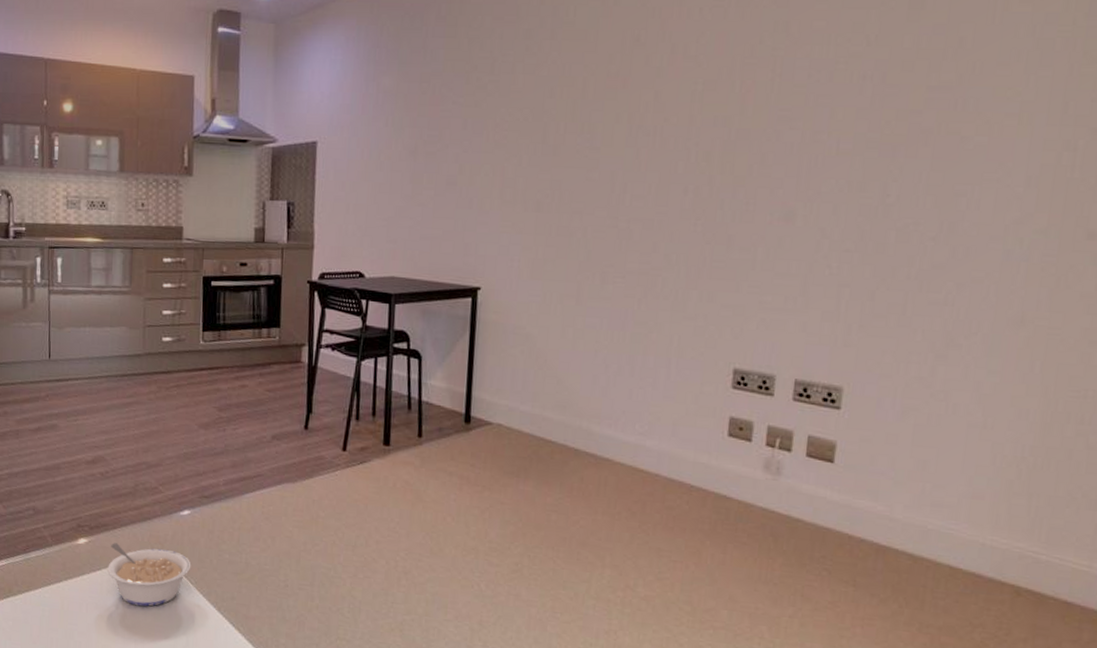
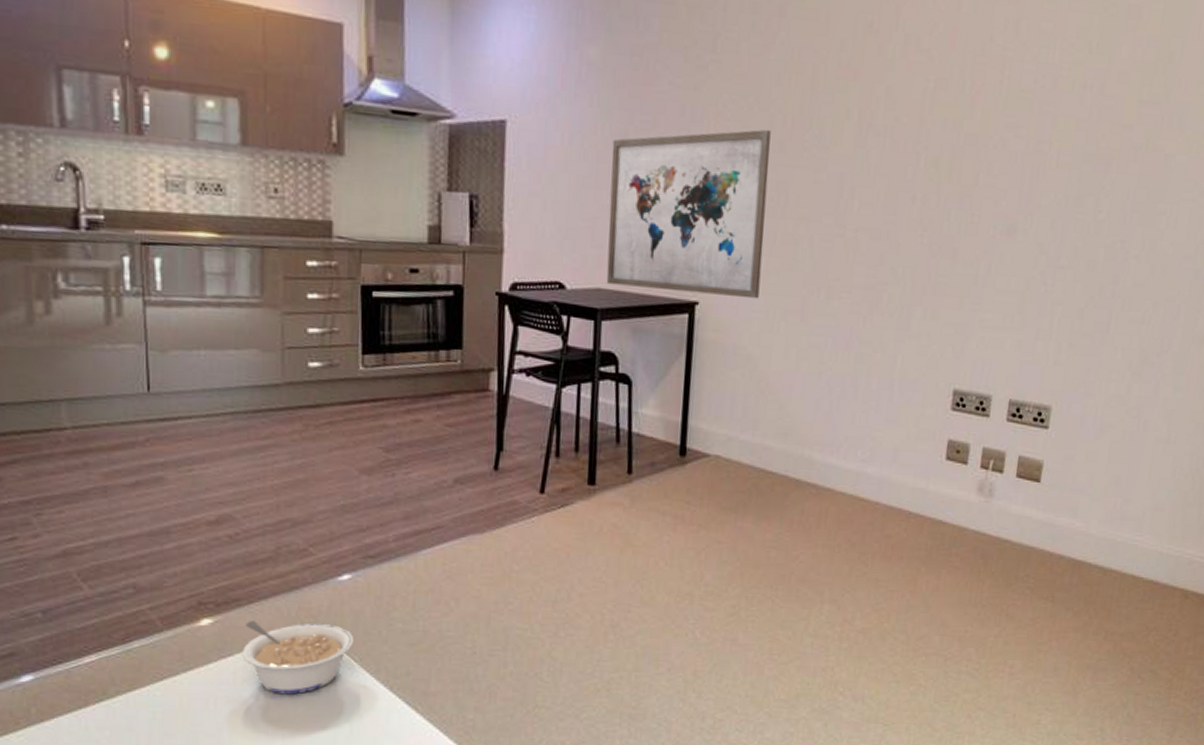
wall art: none [399,136,545,285] -> present [606,129,771,299]

